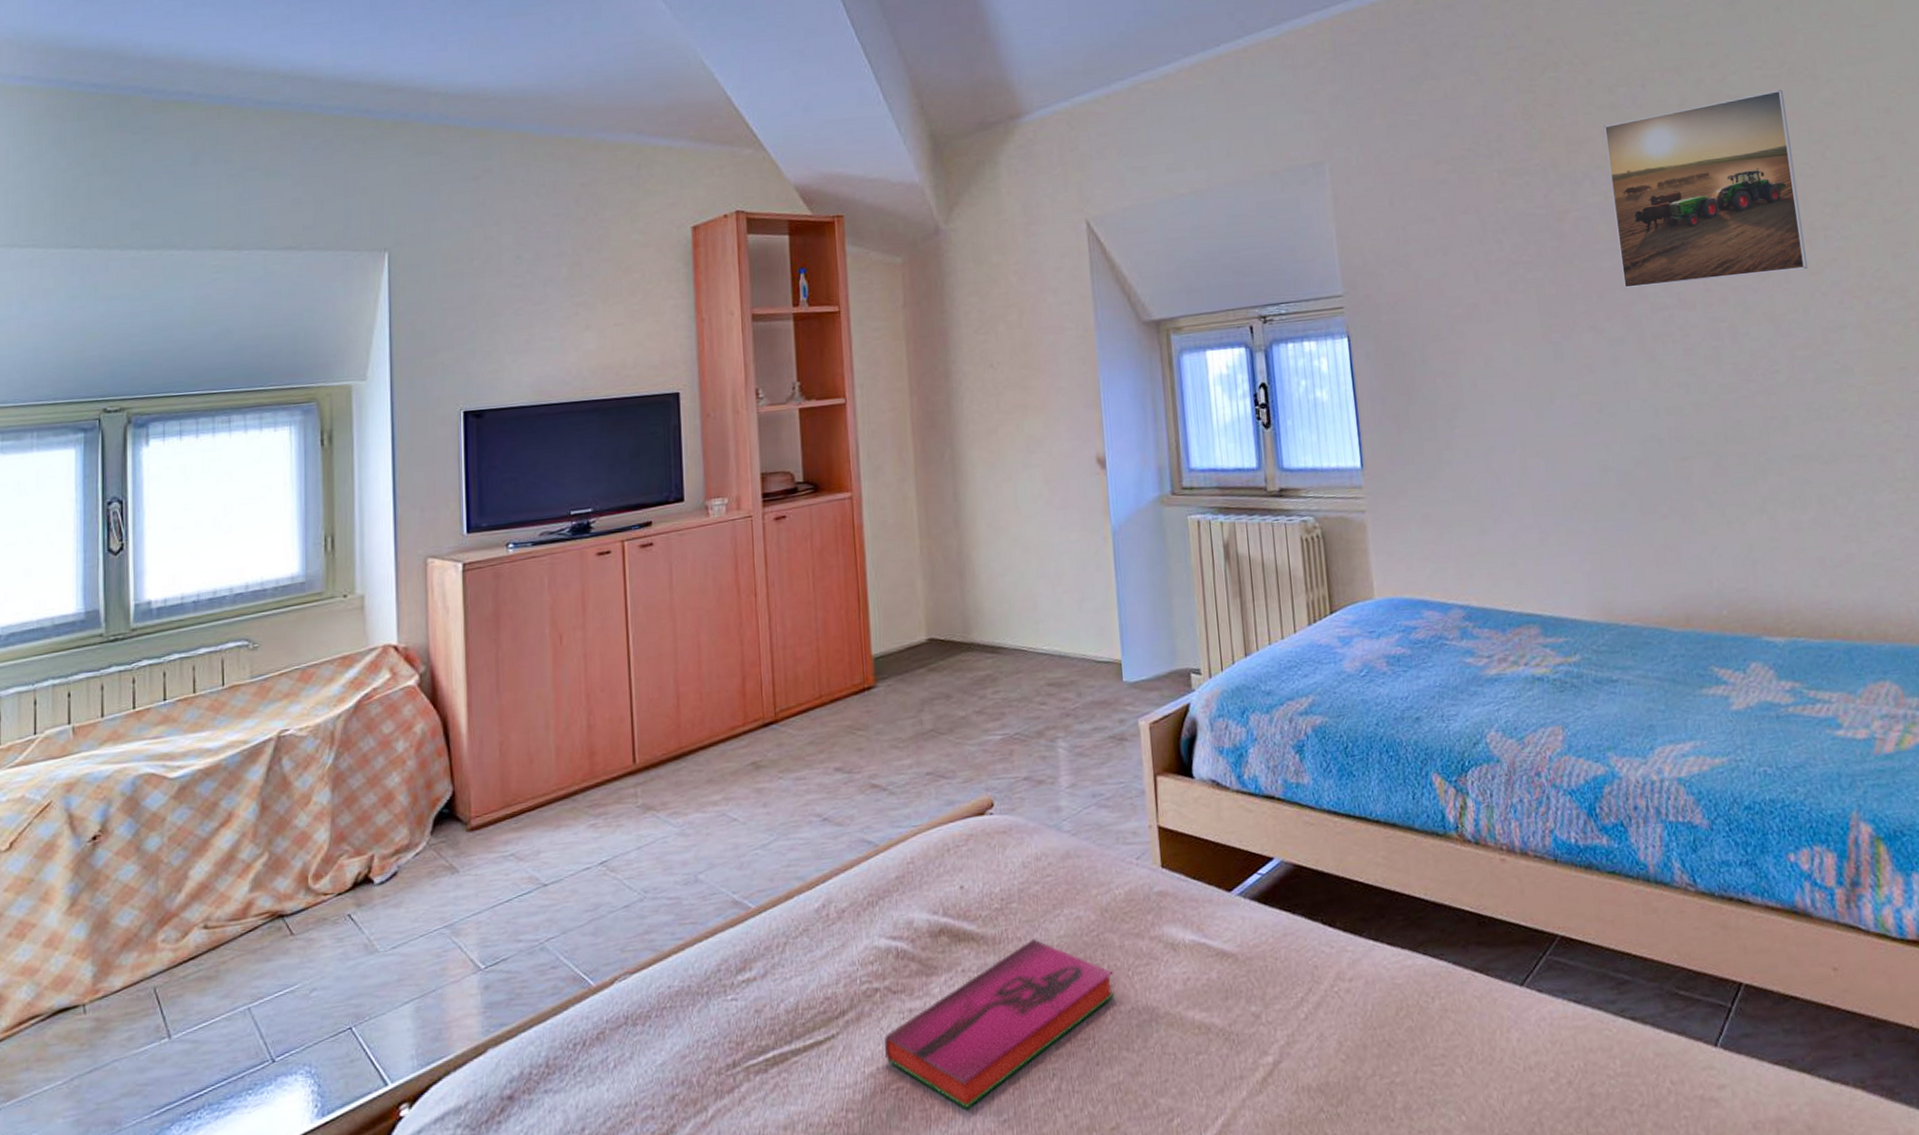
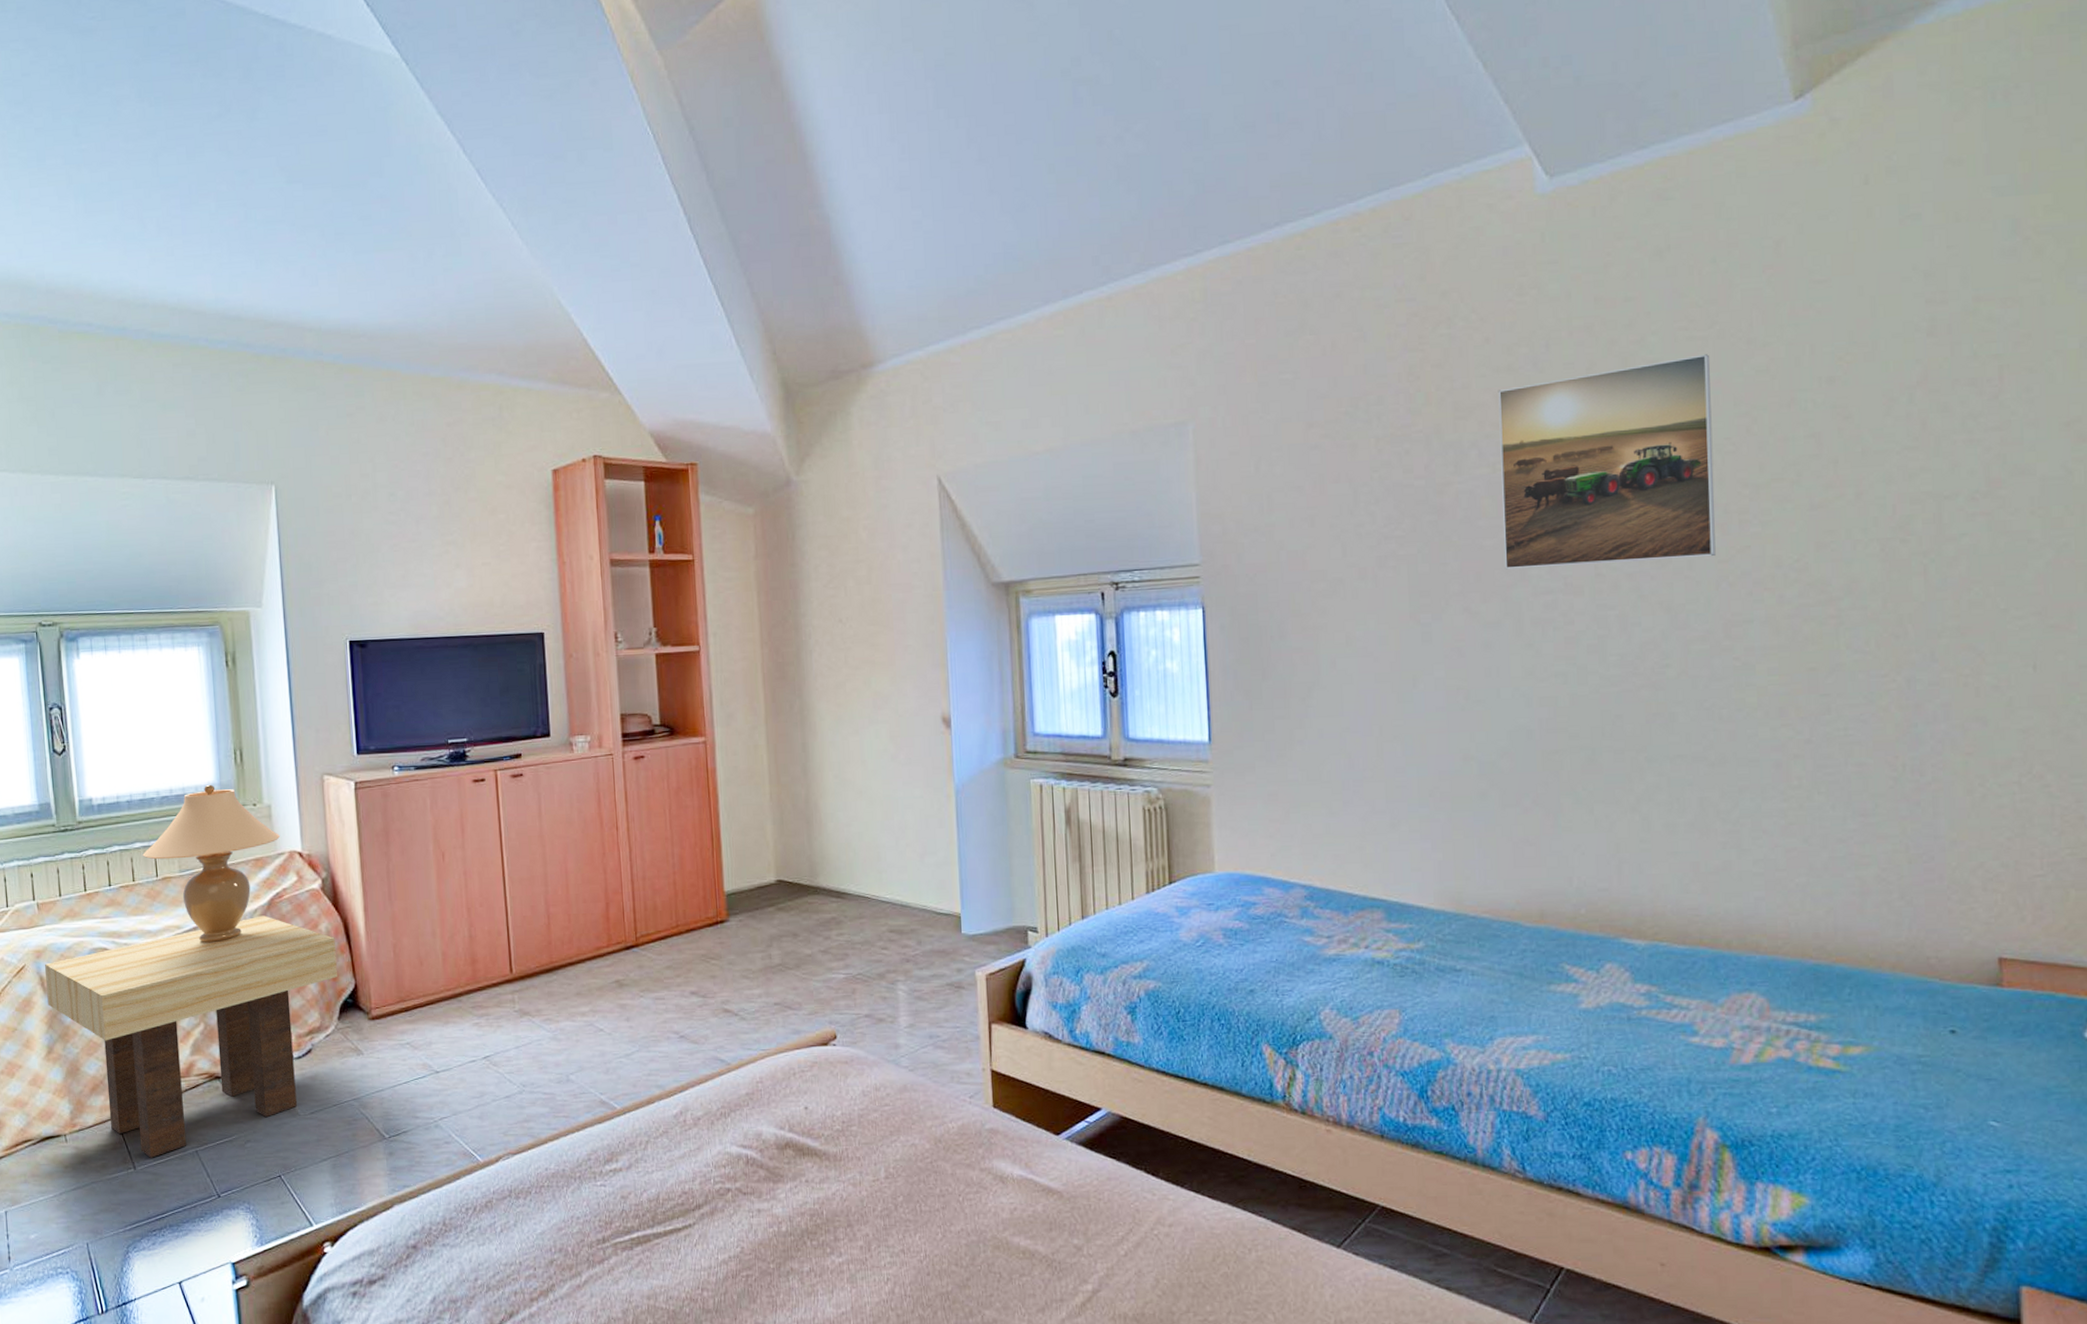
side table: none [76,720,432,1023] -> present [45,915,337,1158]
table lamp: none [207,576,373,758] -> present [142,784,280,943]
hardback book: present [884,939,1115,1109] -> none [735,1160,946,1300]

